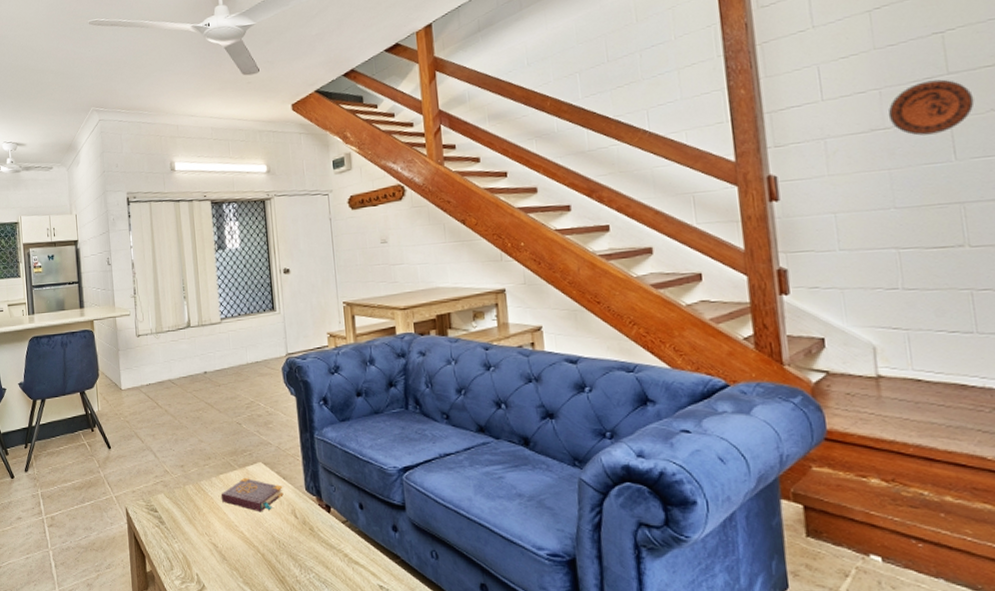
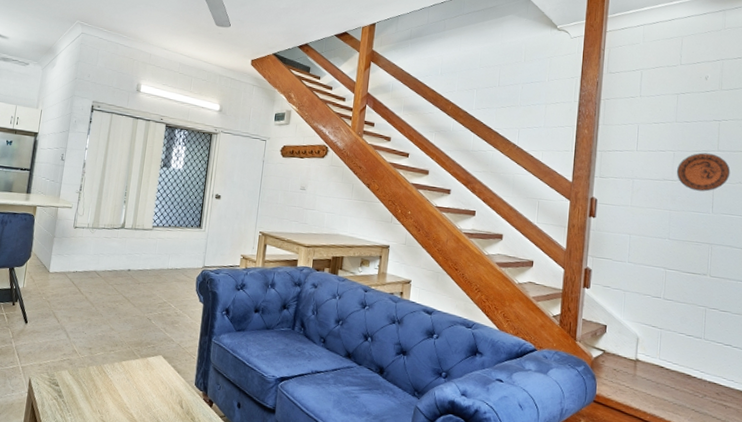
book: present [220,477,284,512] -> none [119,366,176,399]

